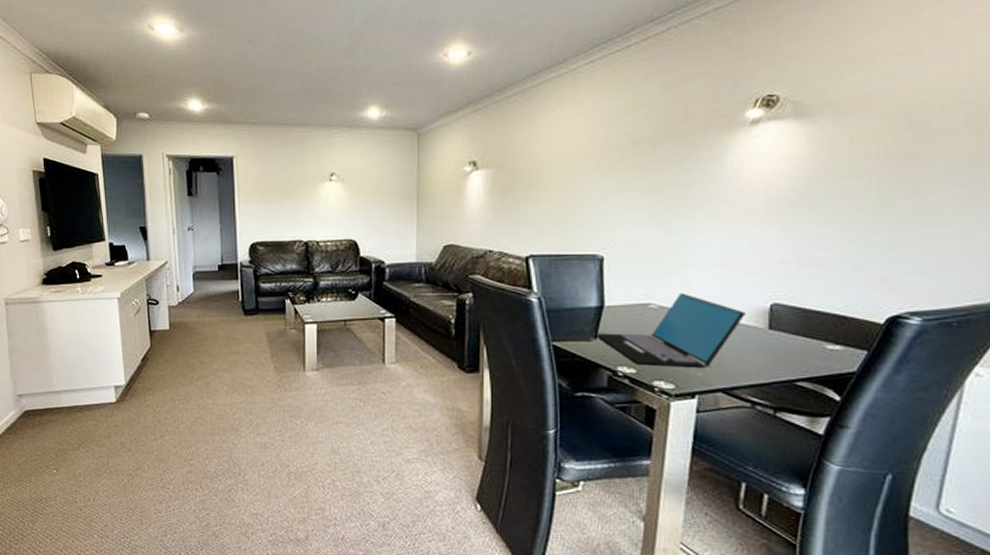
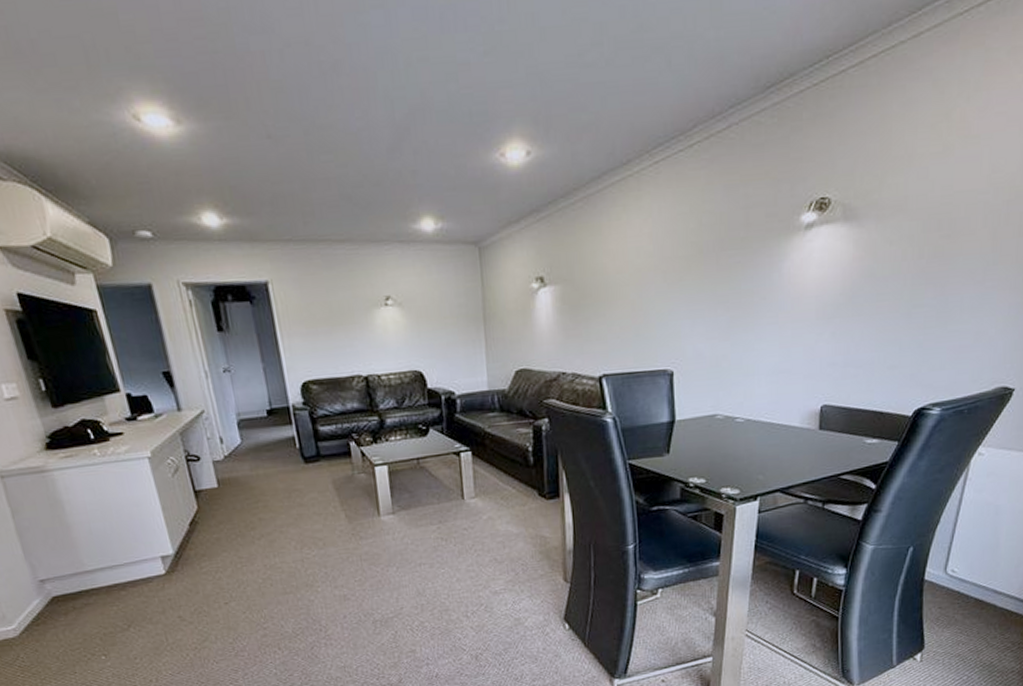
laptop: present [595,293,746,367] -> none [668,401,800,475]

